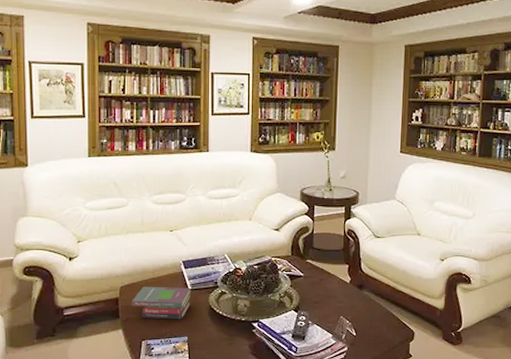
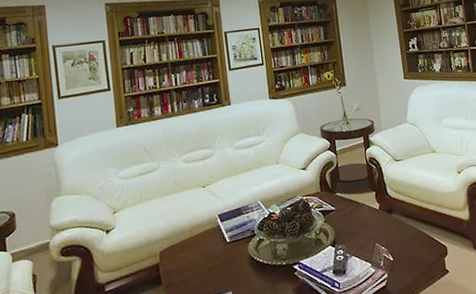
books: present [132,286,190,320] -> none [172,240,231,281]

